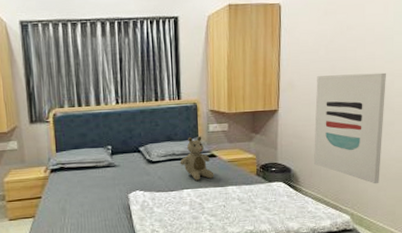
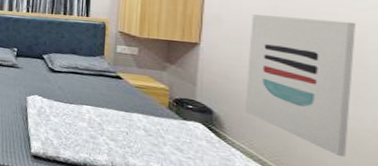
teddy bear: present [180,136,214,181] -> none [82,54,118,101]

